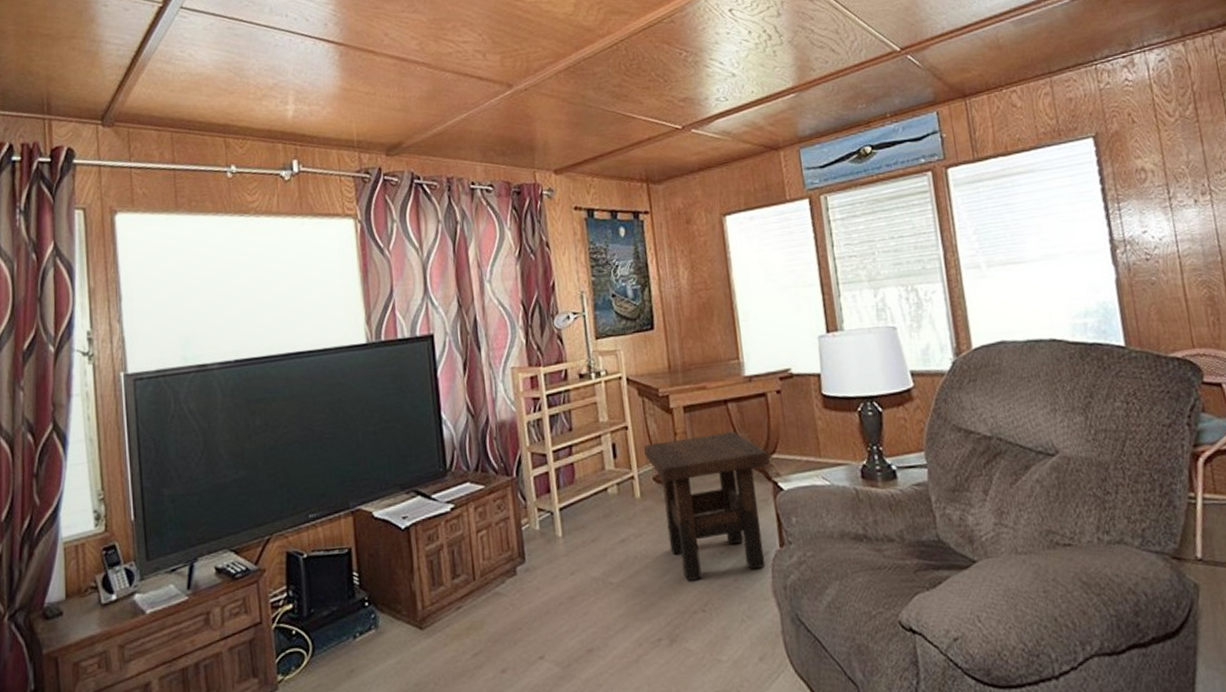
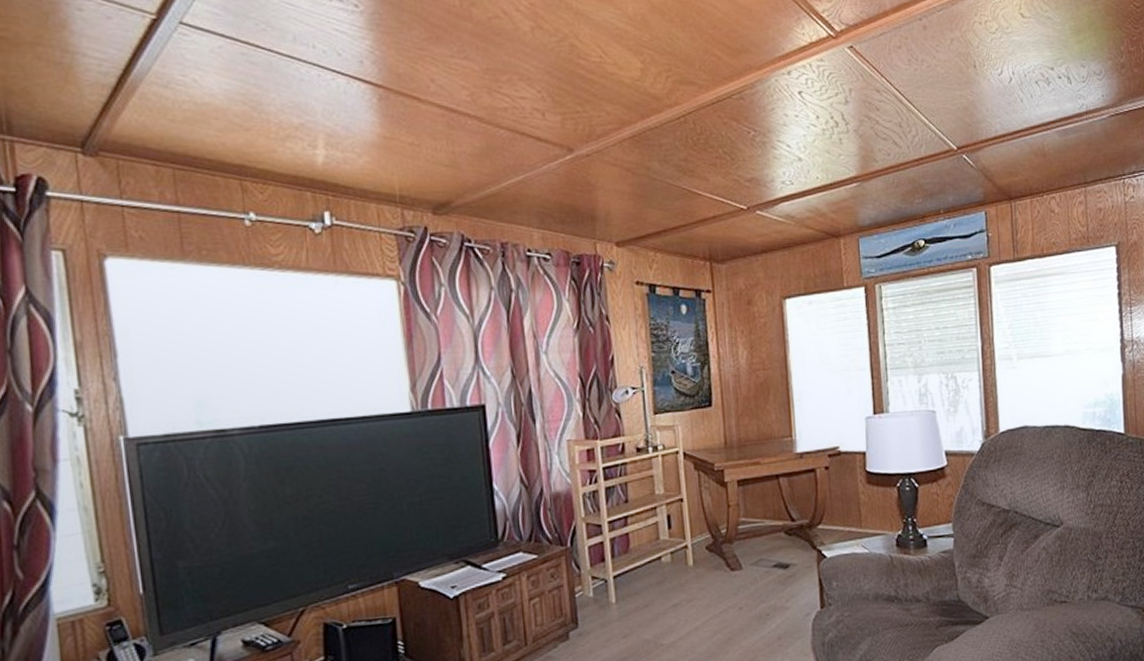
side table: present [643,431,770,581] -> none [697,504,815,641]

